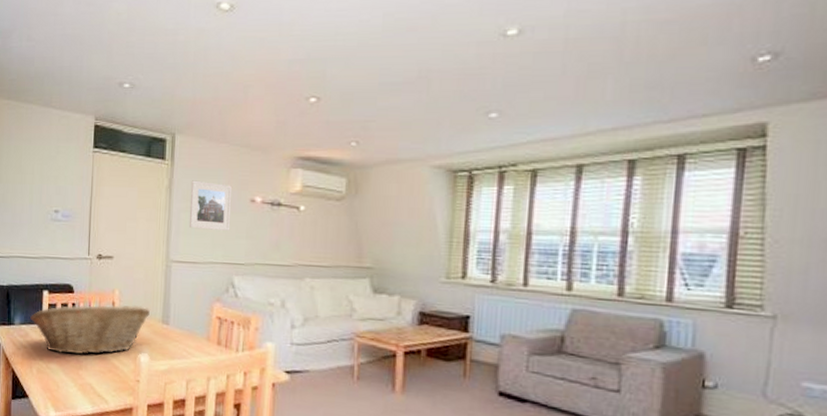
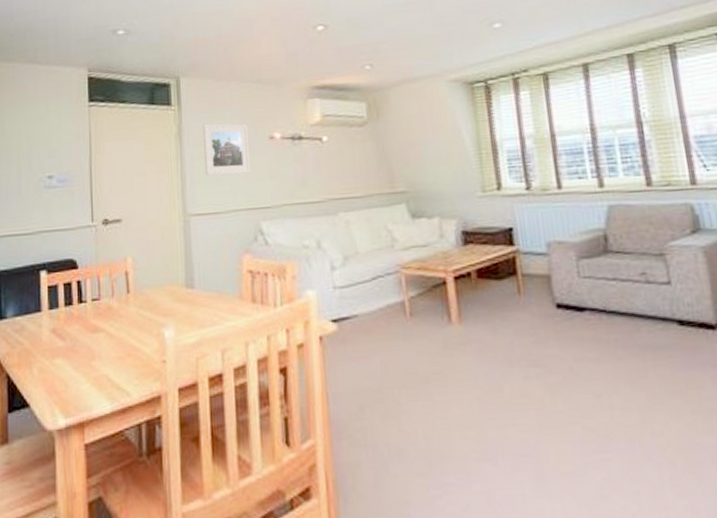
fruit basket: present [30,305,150,354] -> none [26,271,170,344]

